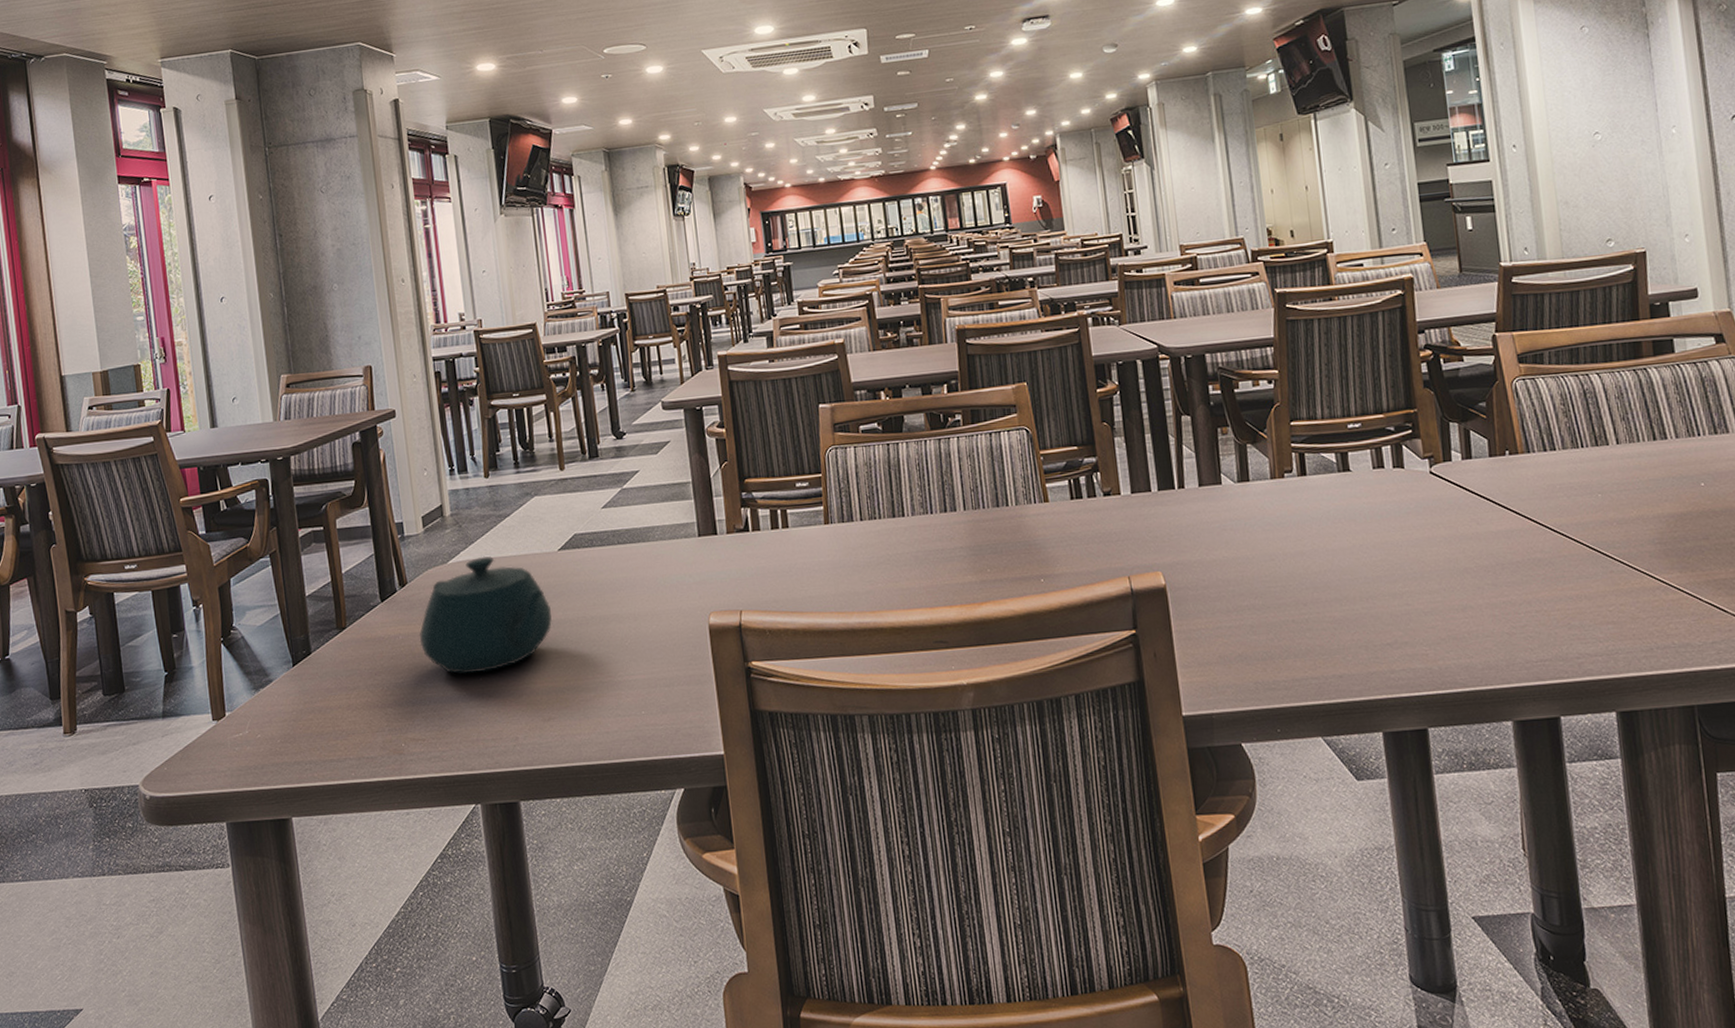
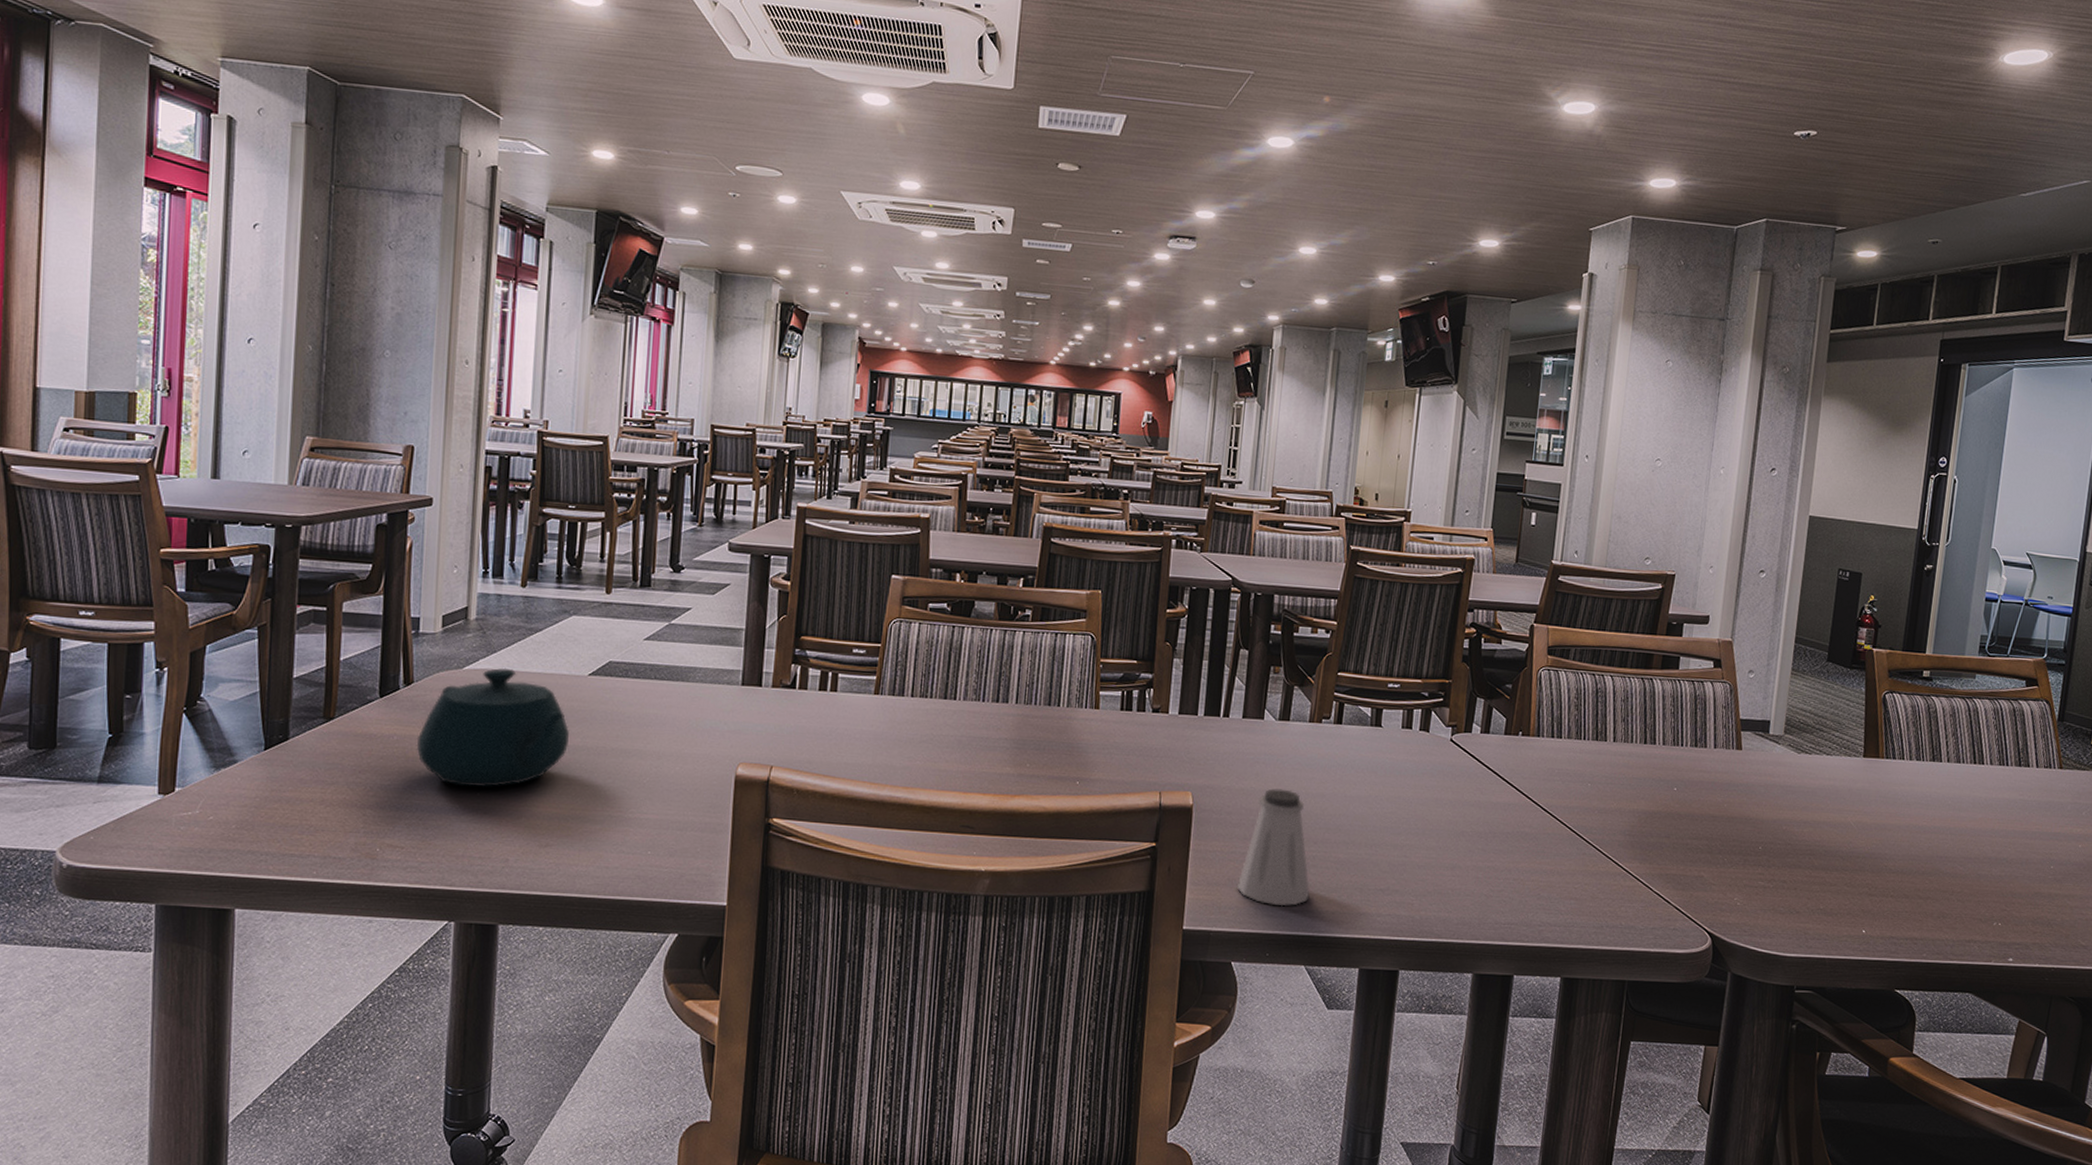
saltshaker: none [1230,553,1311,677] -> present [1237,788,1311,907]

